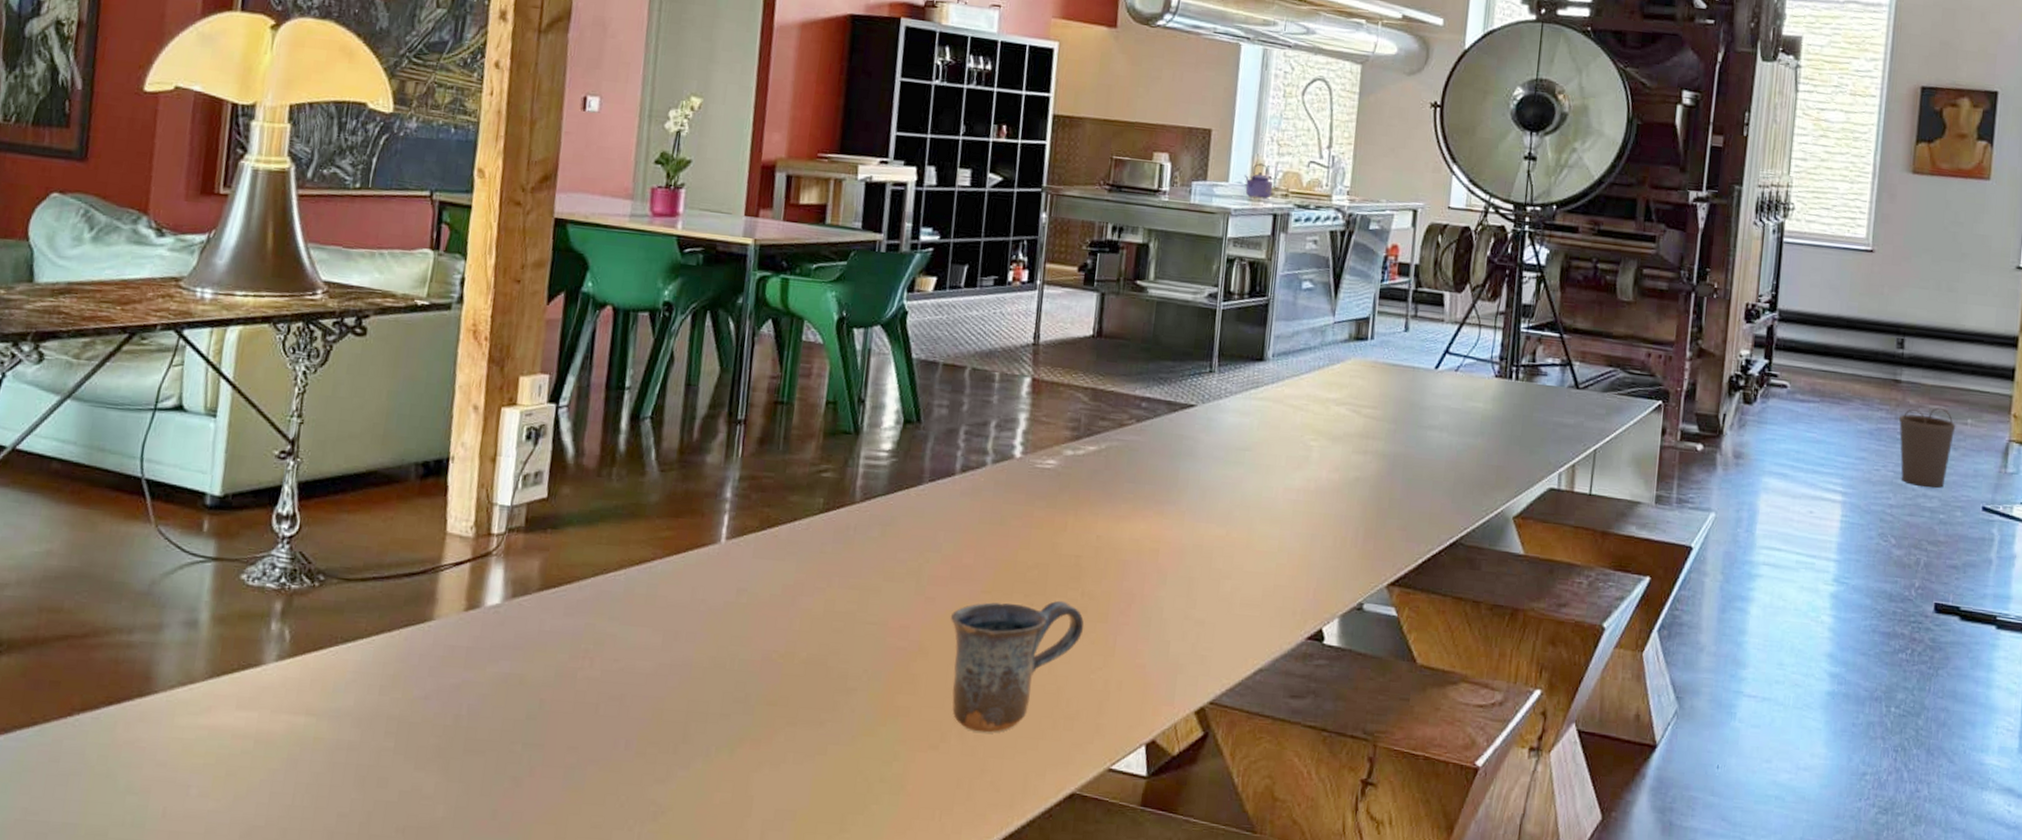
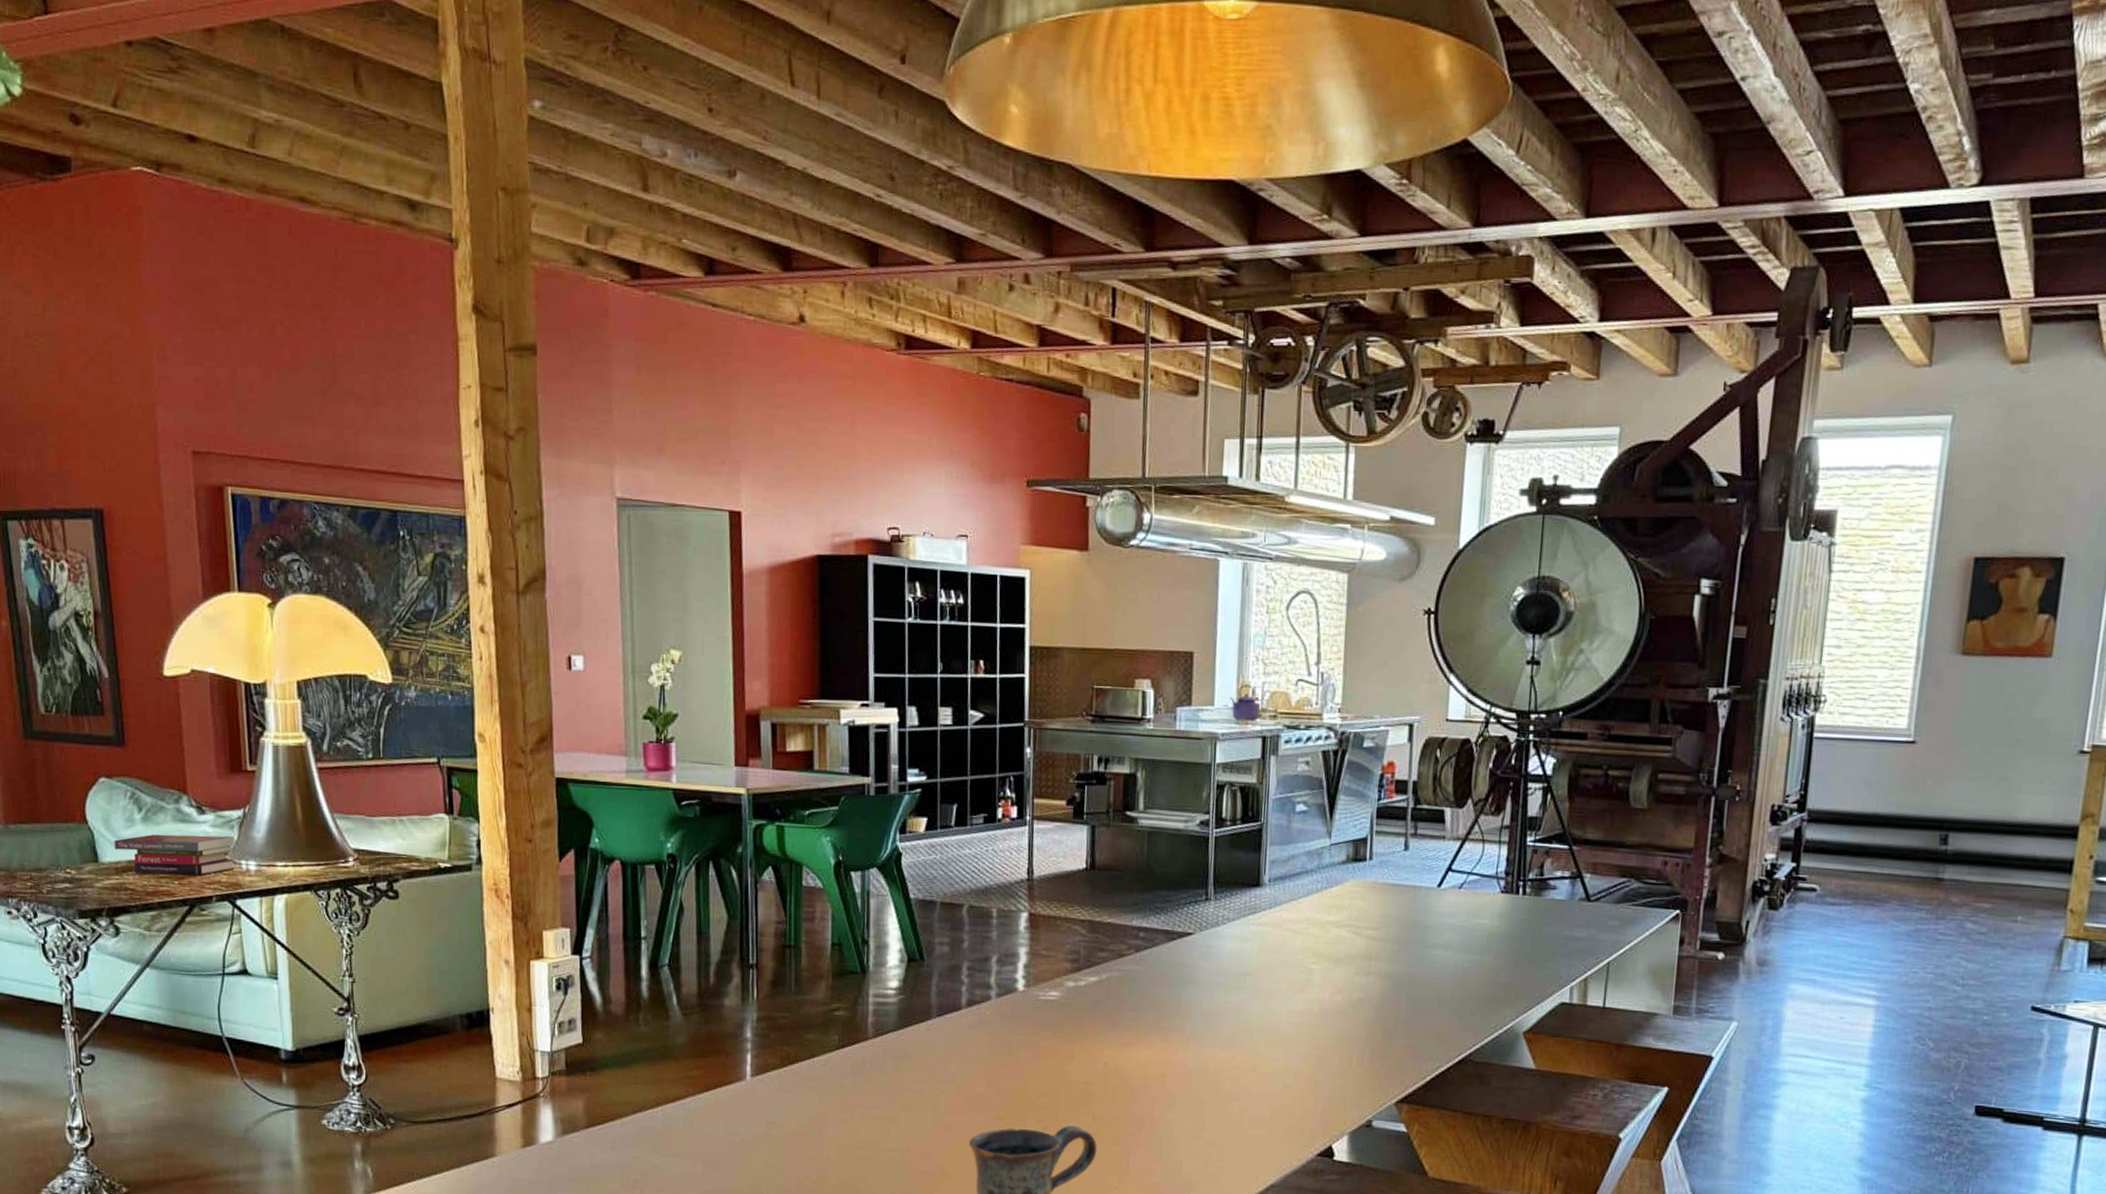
books: none [54,255,193,302] -> present [114,834,235,876]
basket: present [1898,407,1956,488] -> none [1939,905,2005,989]

